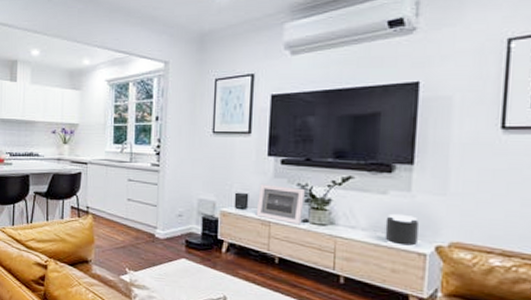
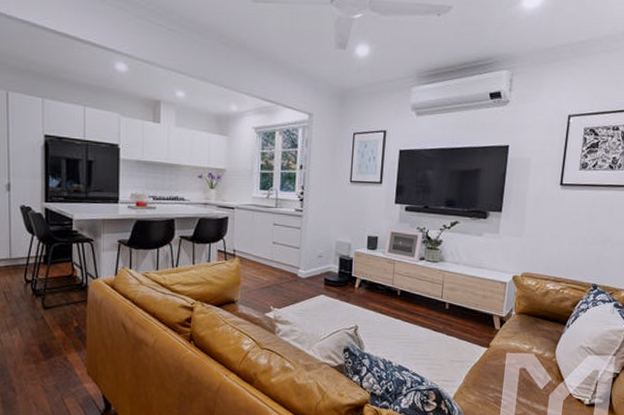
speaker: present [385,213,418,249] -> none [479,251,503,279]

